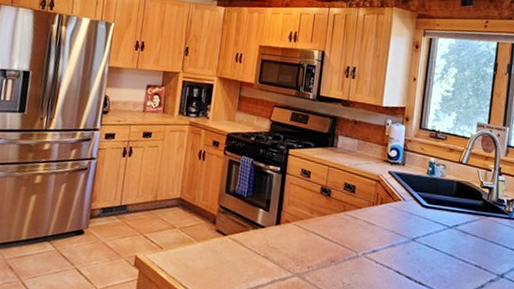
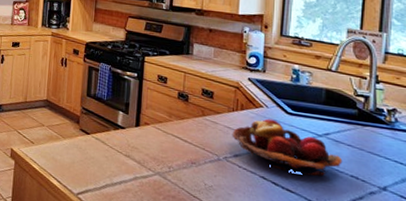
fruit basket: none [371,212,469,268] -> present [232,118,343,177]

